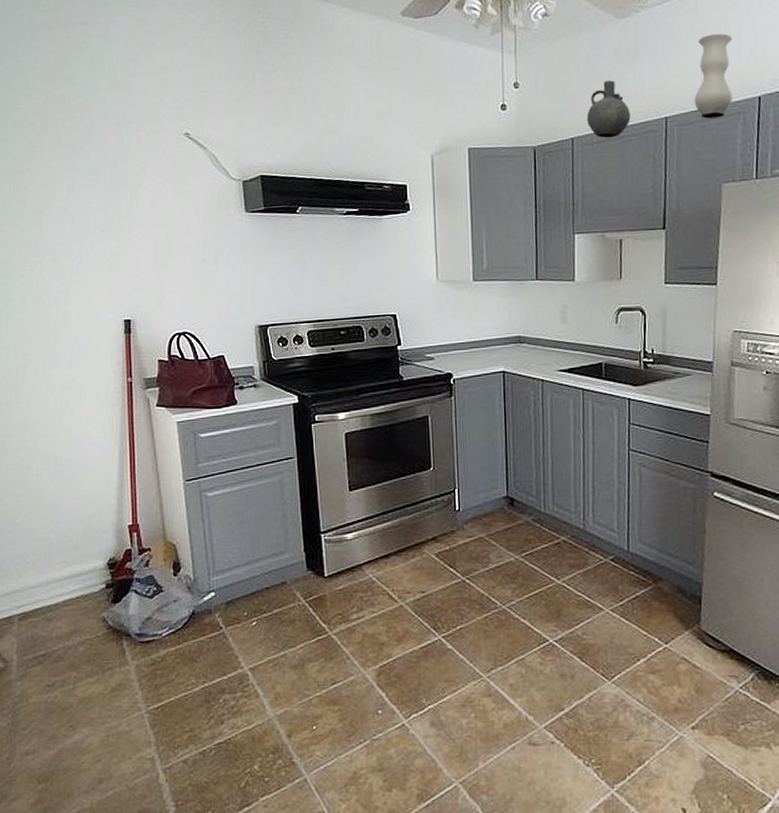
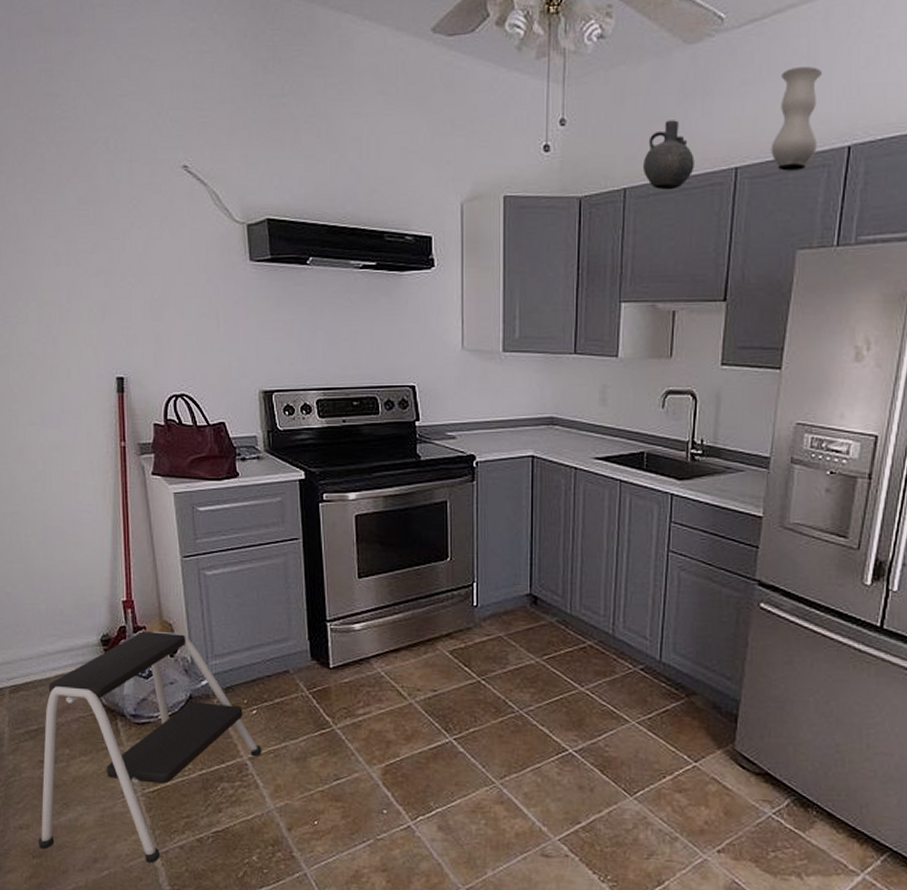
step stool: none [45,551,262,779] -> present [39,630,262,863]

